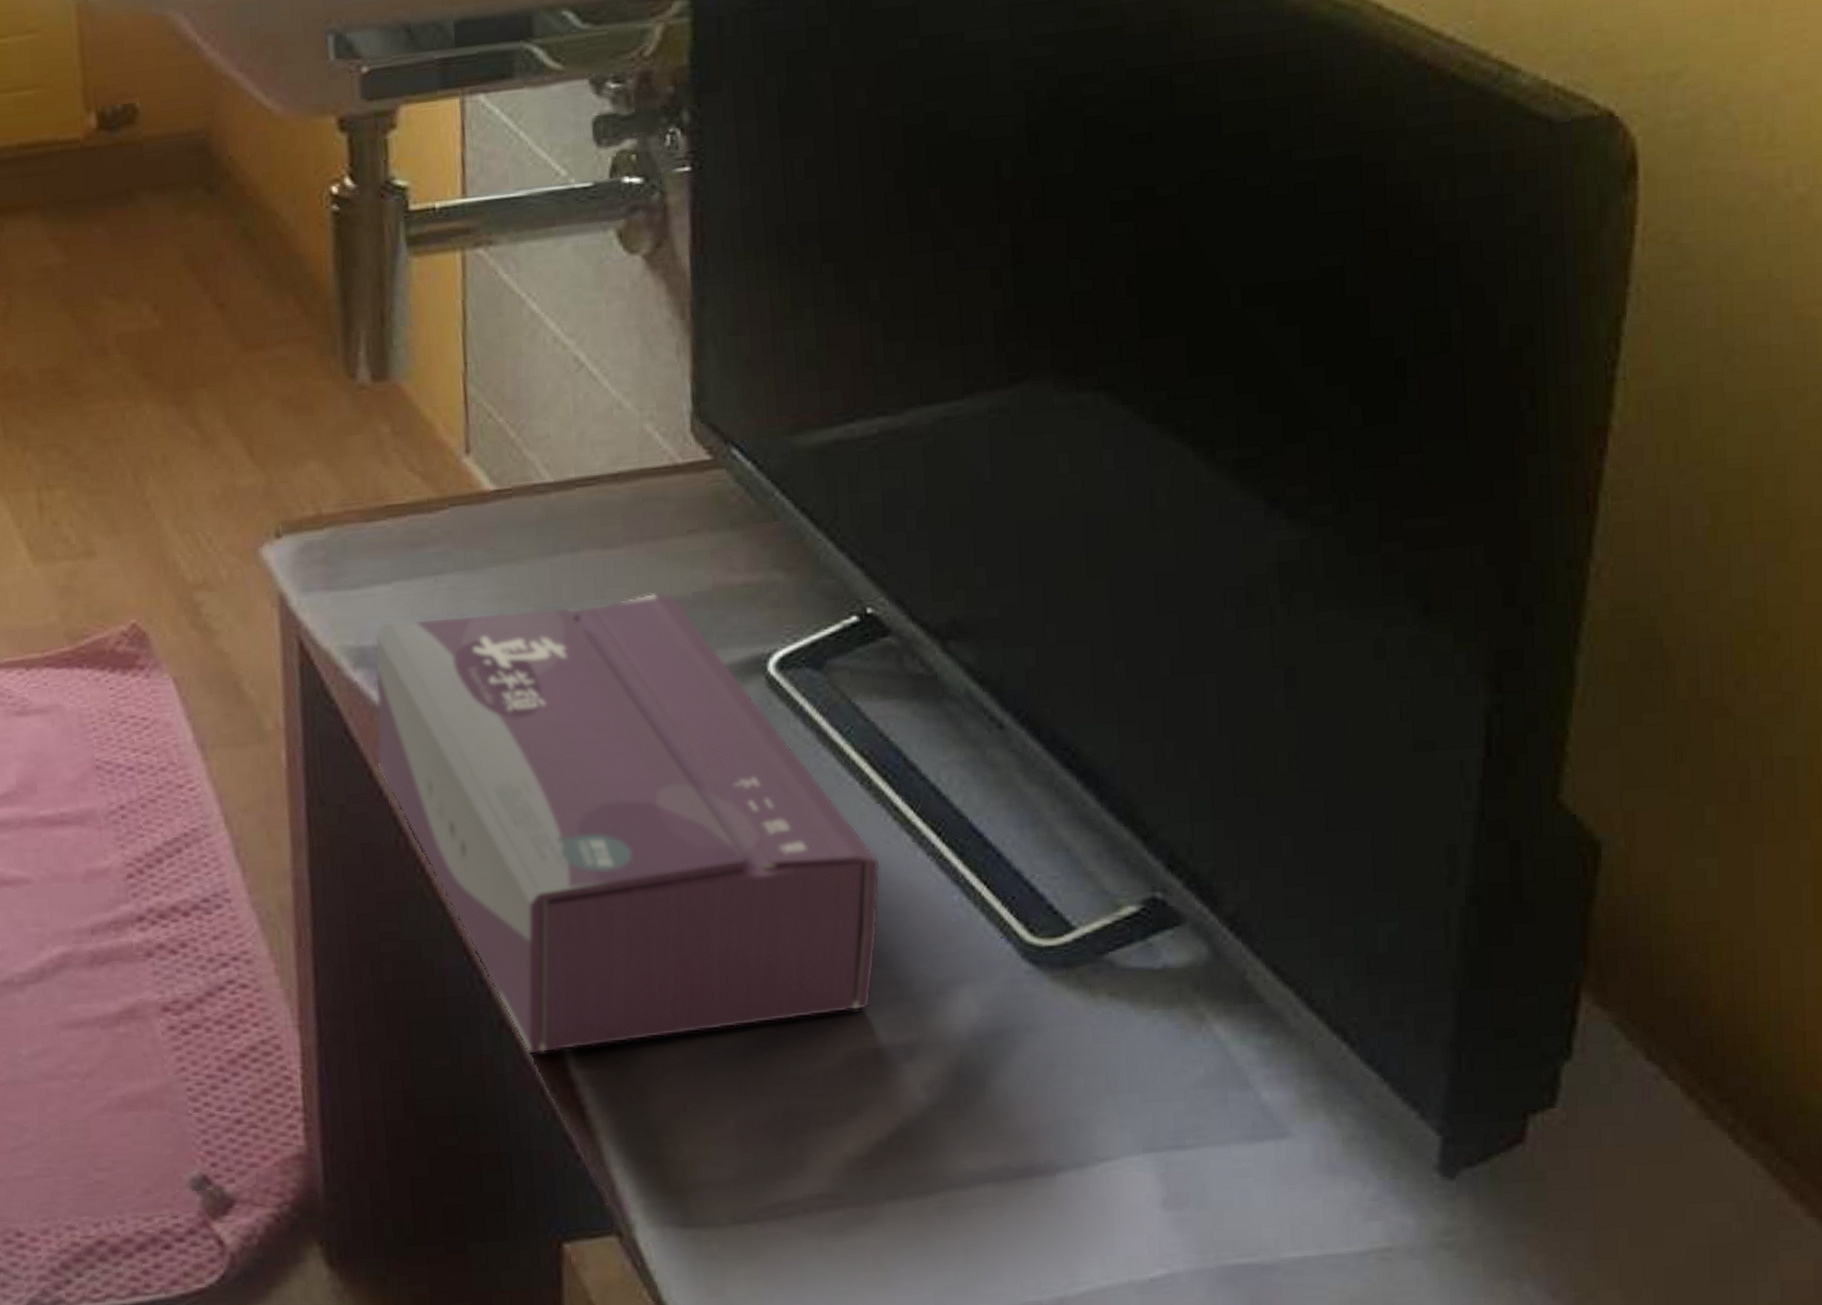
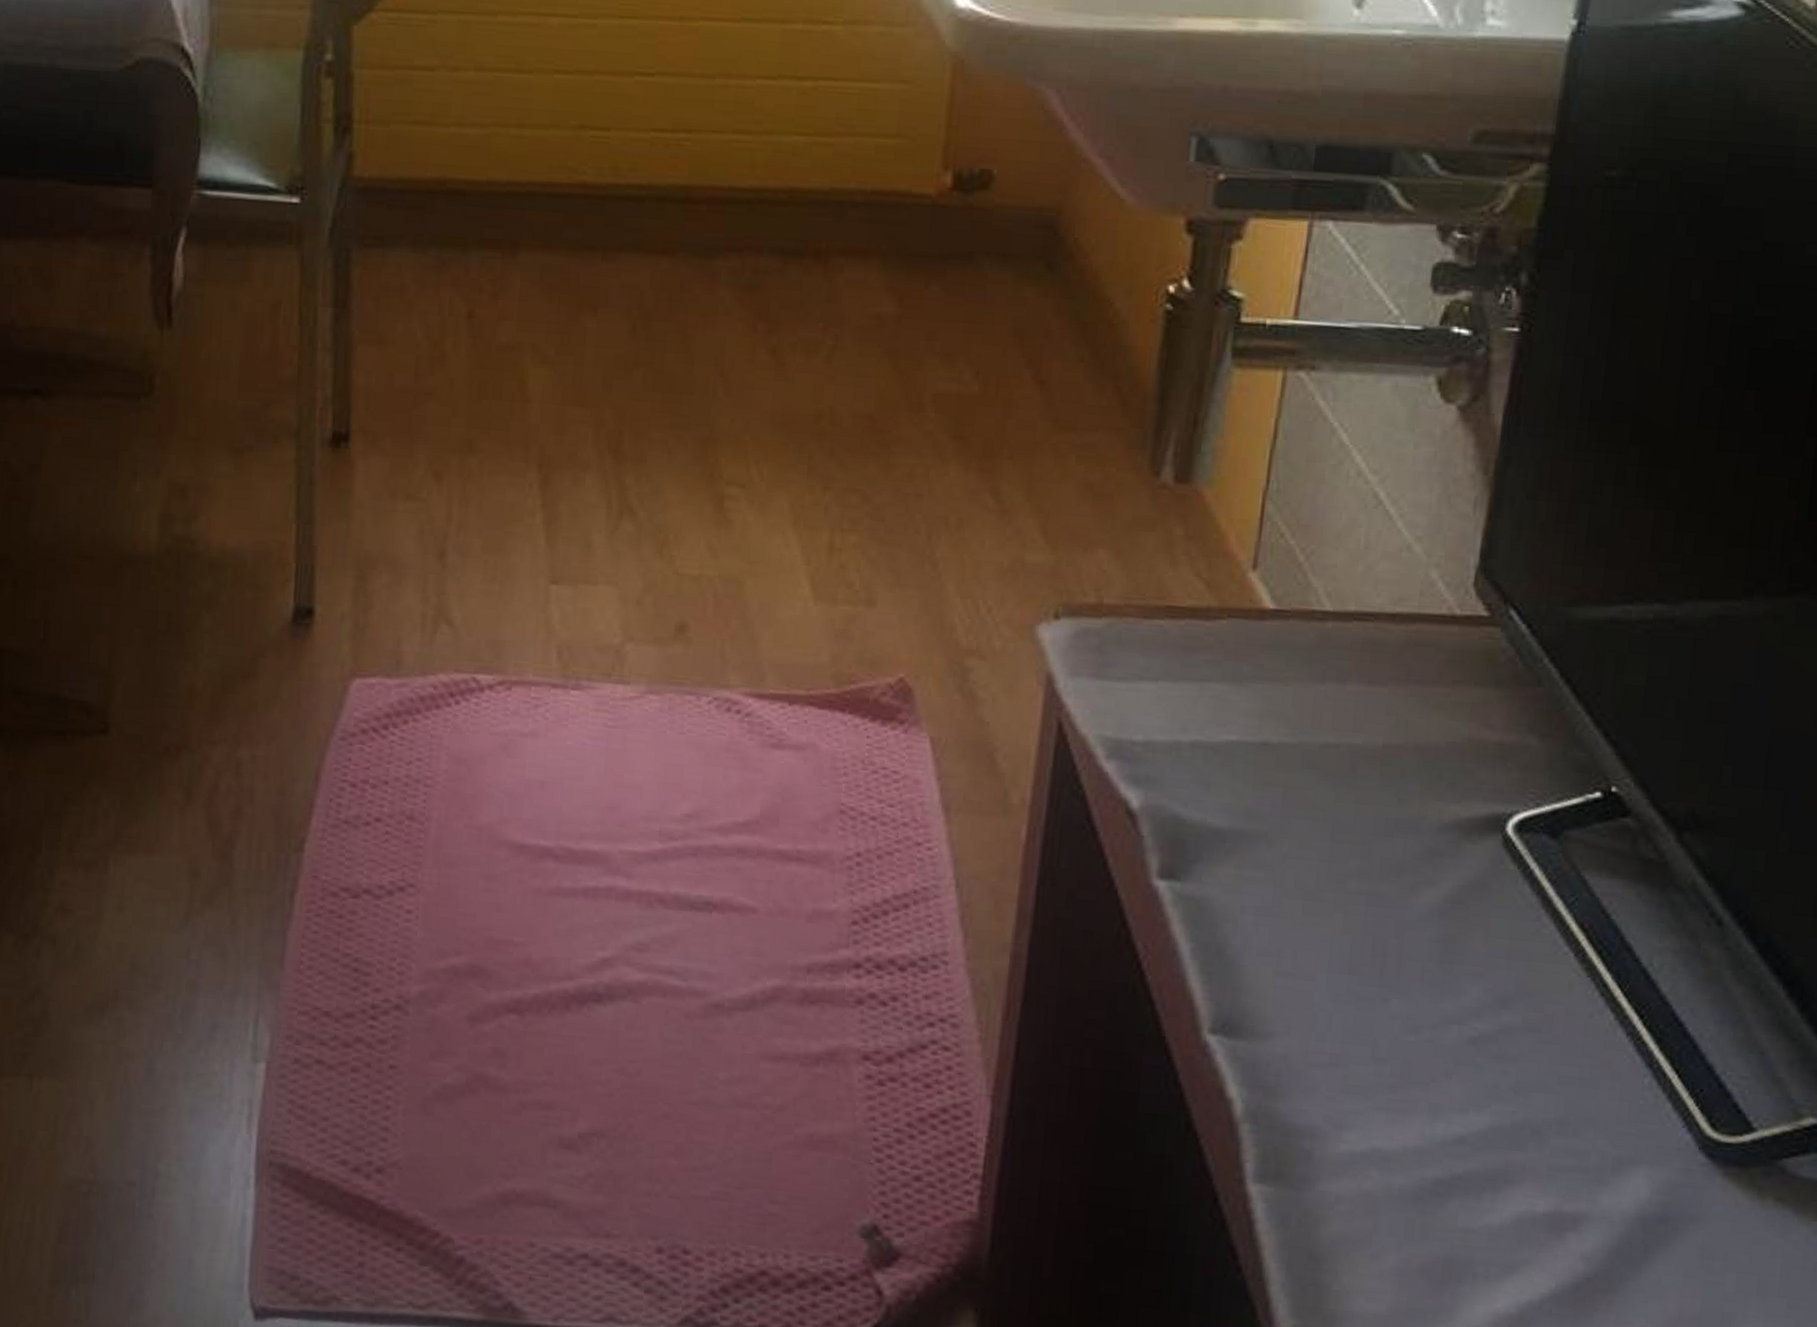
tissue box: present [374,592,881,1054] -> none [1113,720,1579,1174]

